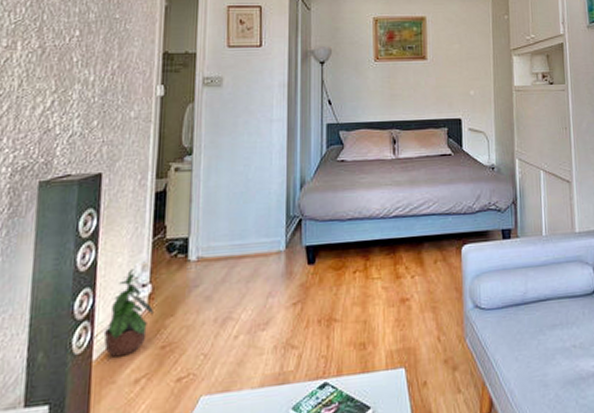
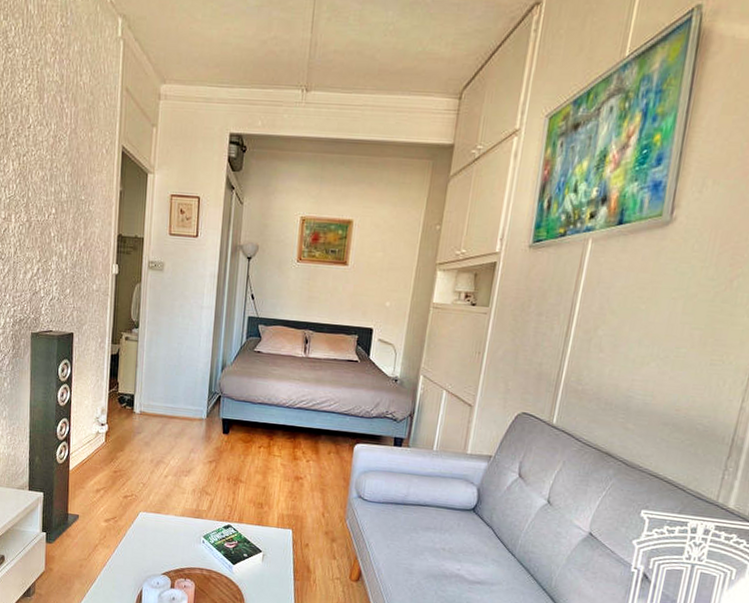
potted plant: present [103,269,153,357] -> none [76,411,109,472]

